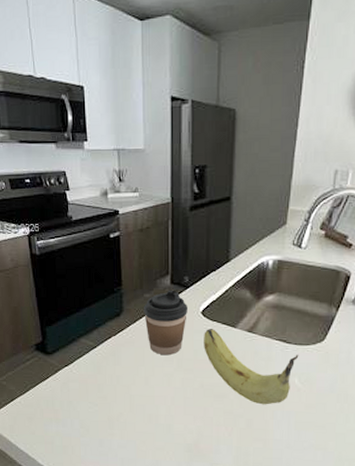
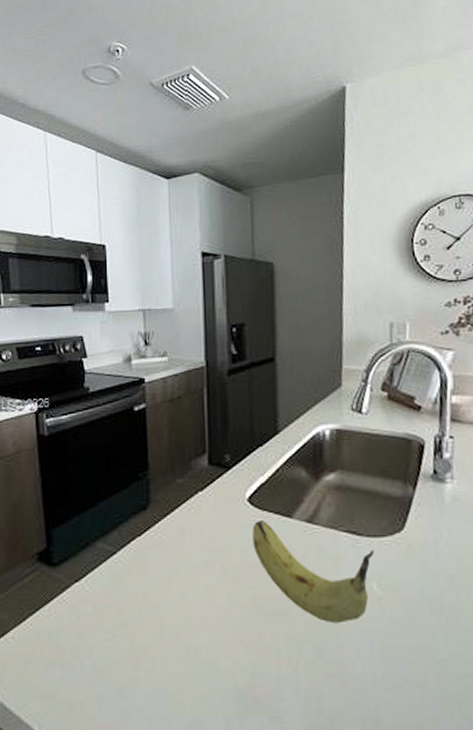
coffee cup: present [144,290,187,355] -> none [176,472,231,559]

